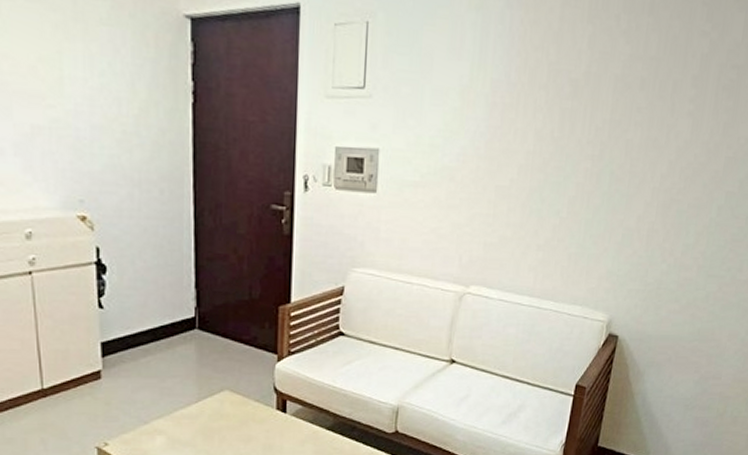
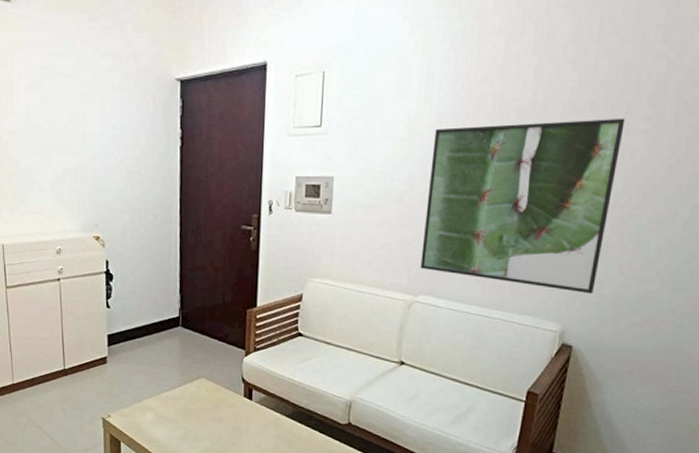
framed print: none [472,97,671,282] -> present [420,118,625,294]

